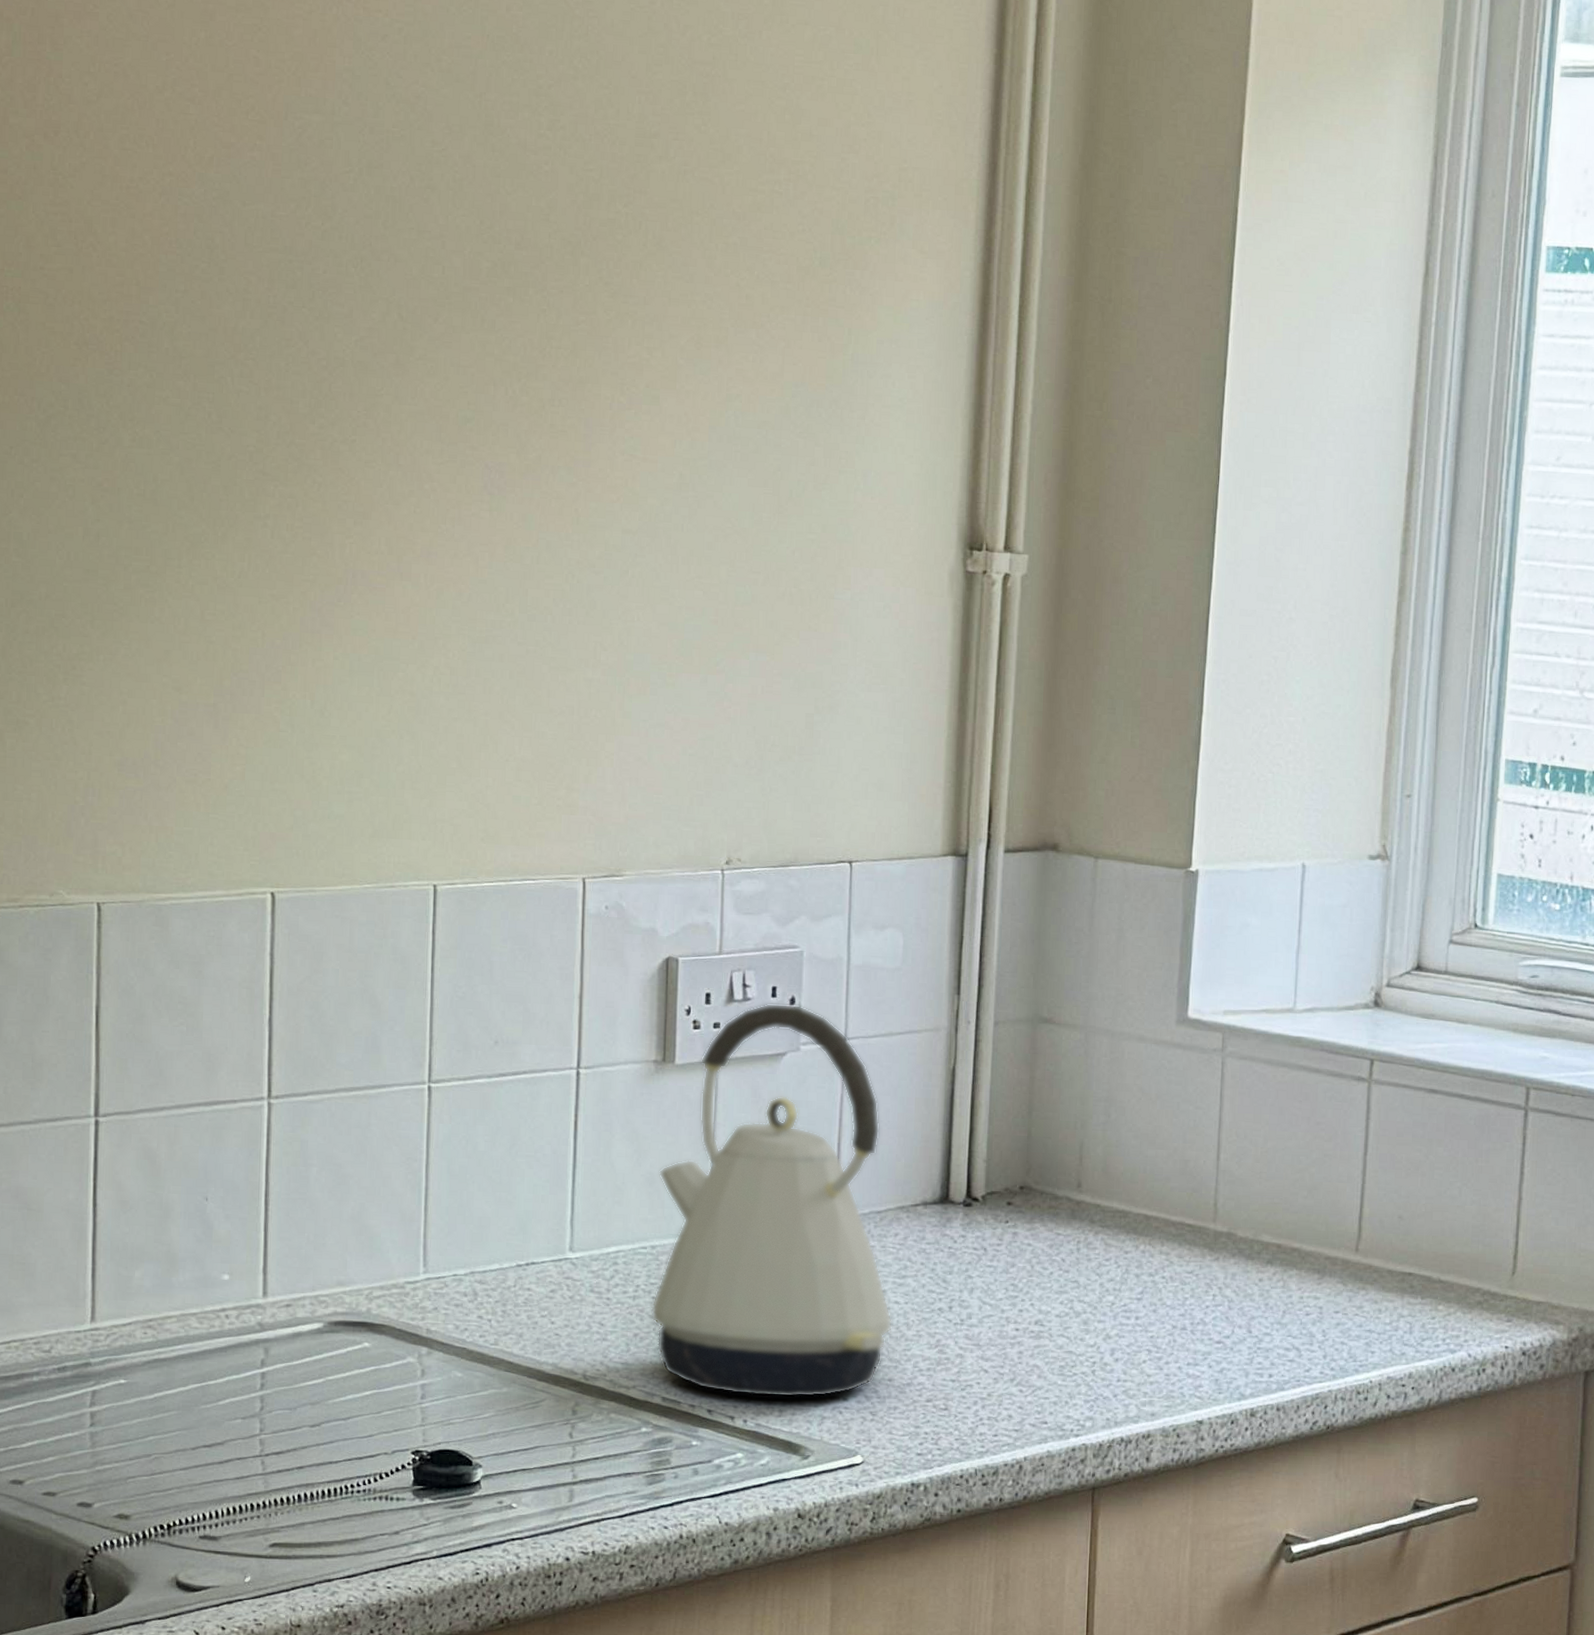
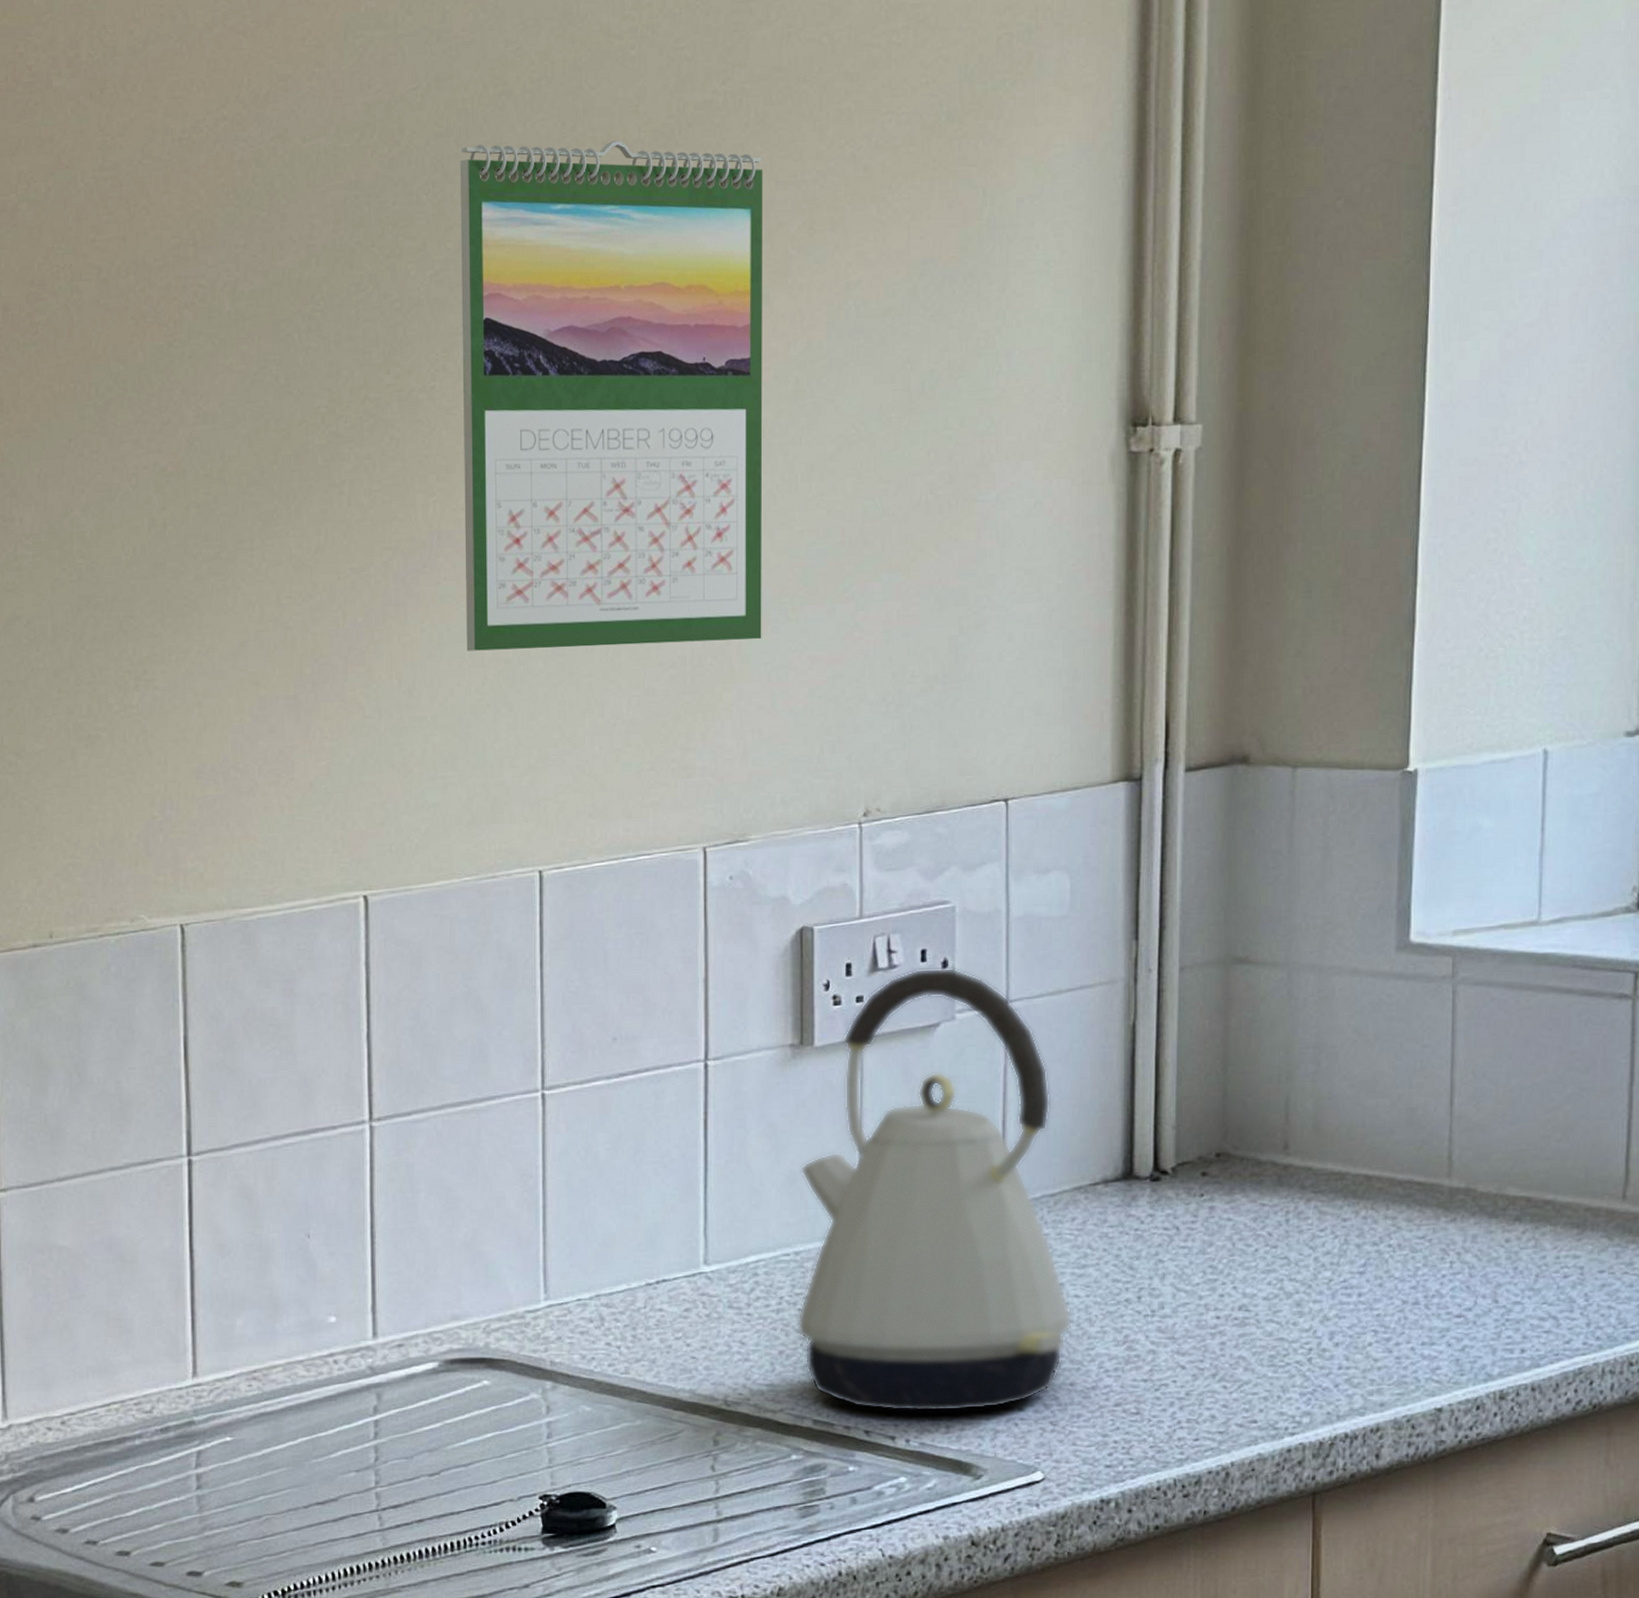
calendar: none [375,230,658,699] -> present [459,141,763,651]

